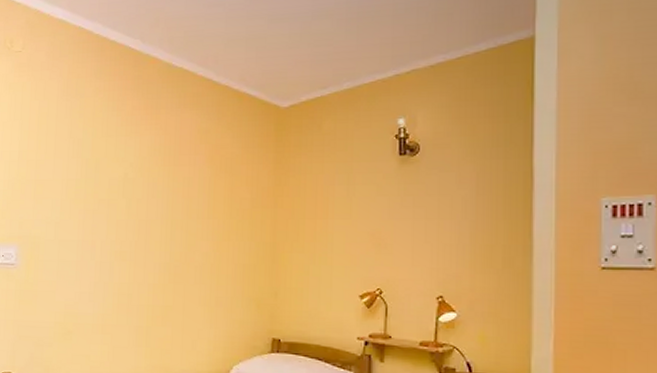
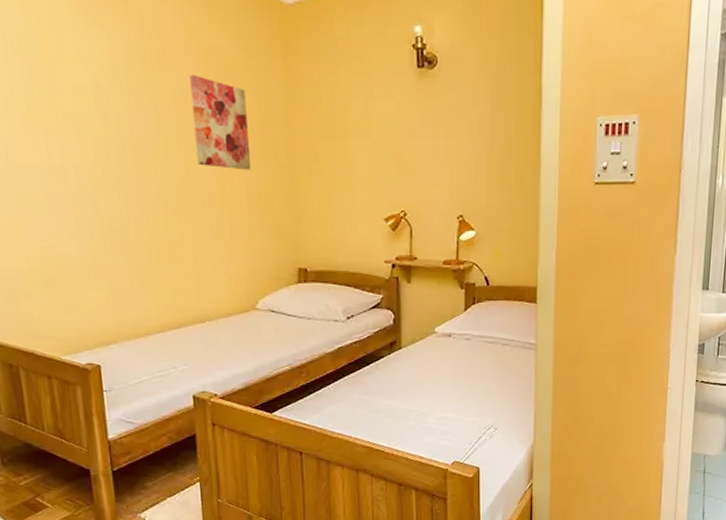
wall art: none [194,167,240,247] -> present [190,74,252,171]

